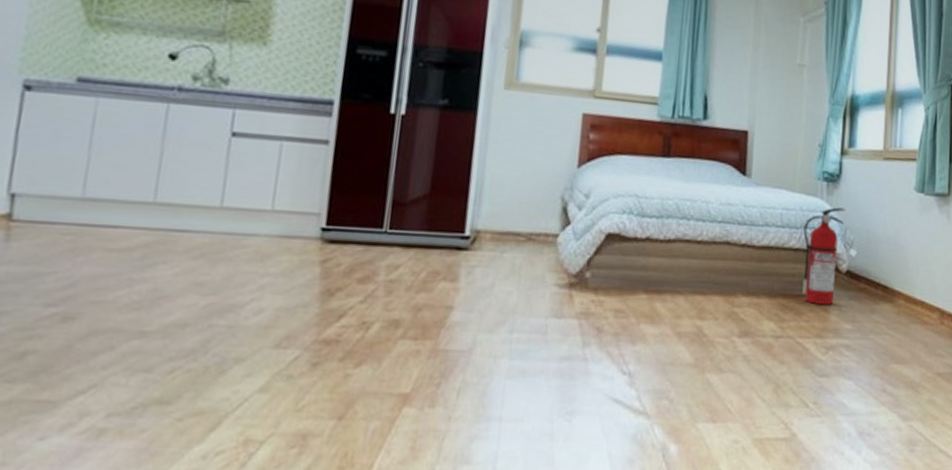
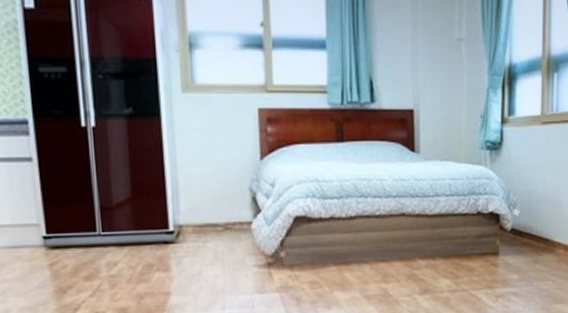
fire extinguisher: present [802,207,846,305] -> none [471,173,508,260]

